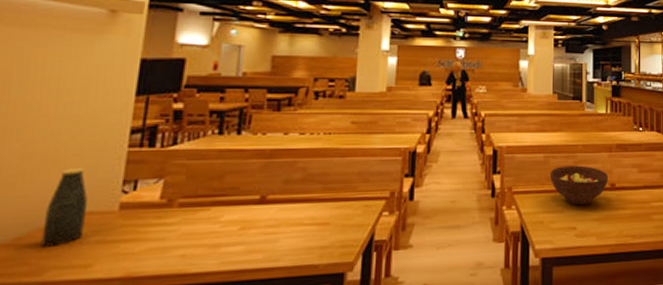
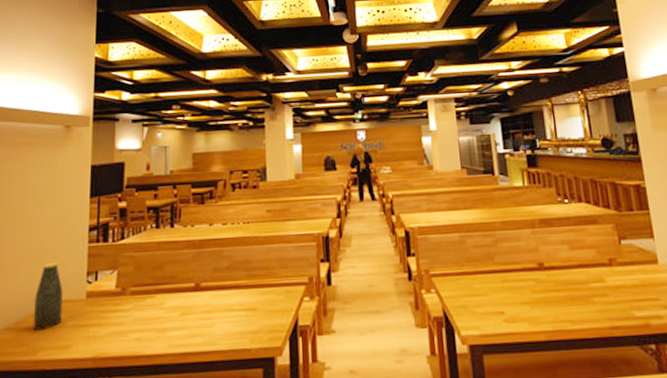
fruit bowl: present [550,165,609,205] -> none [467,244,535,288]

